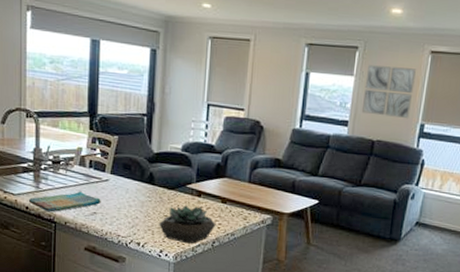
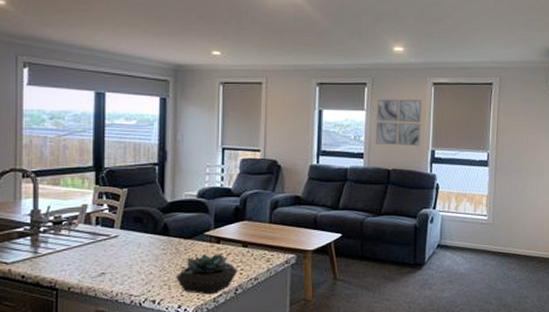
dish towel: present [28,191,101,212] -> none [24,251,110,279]

